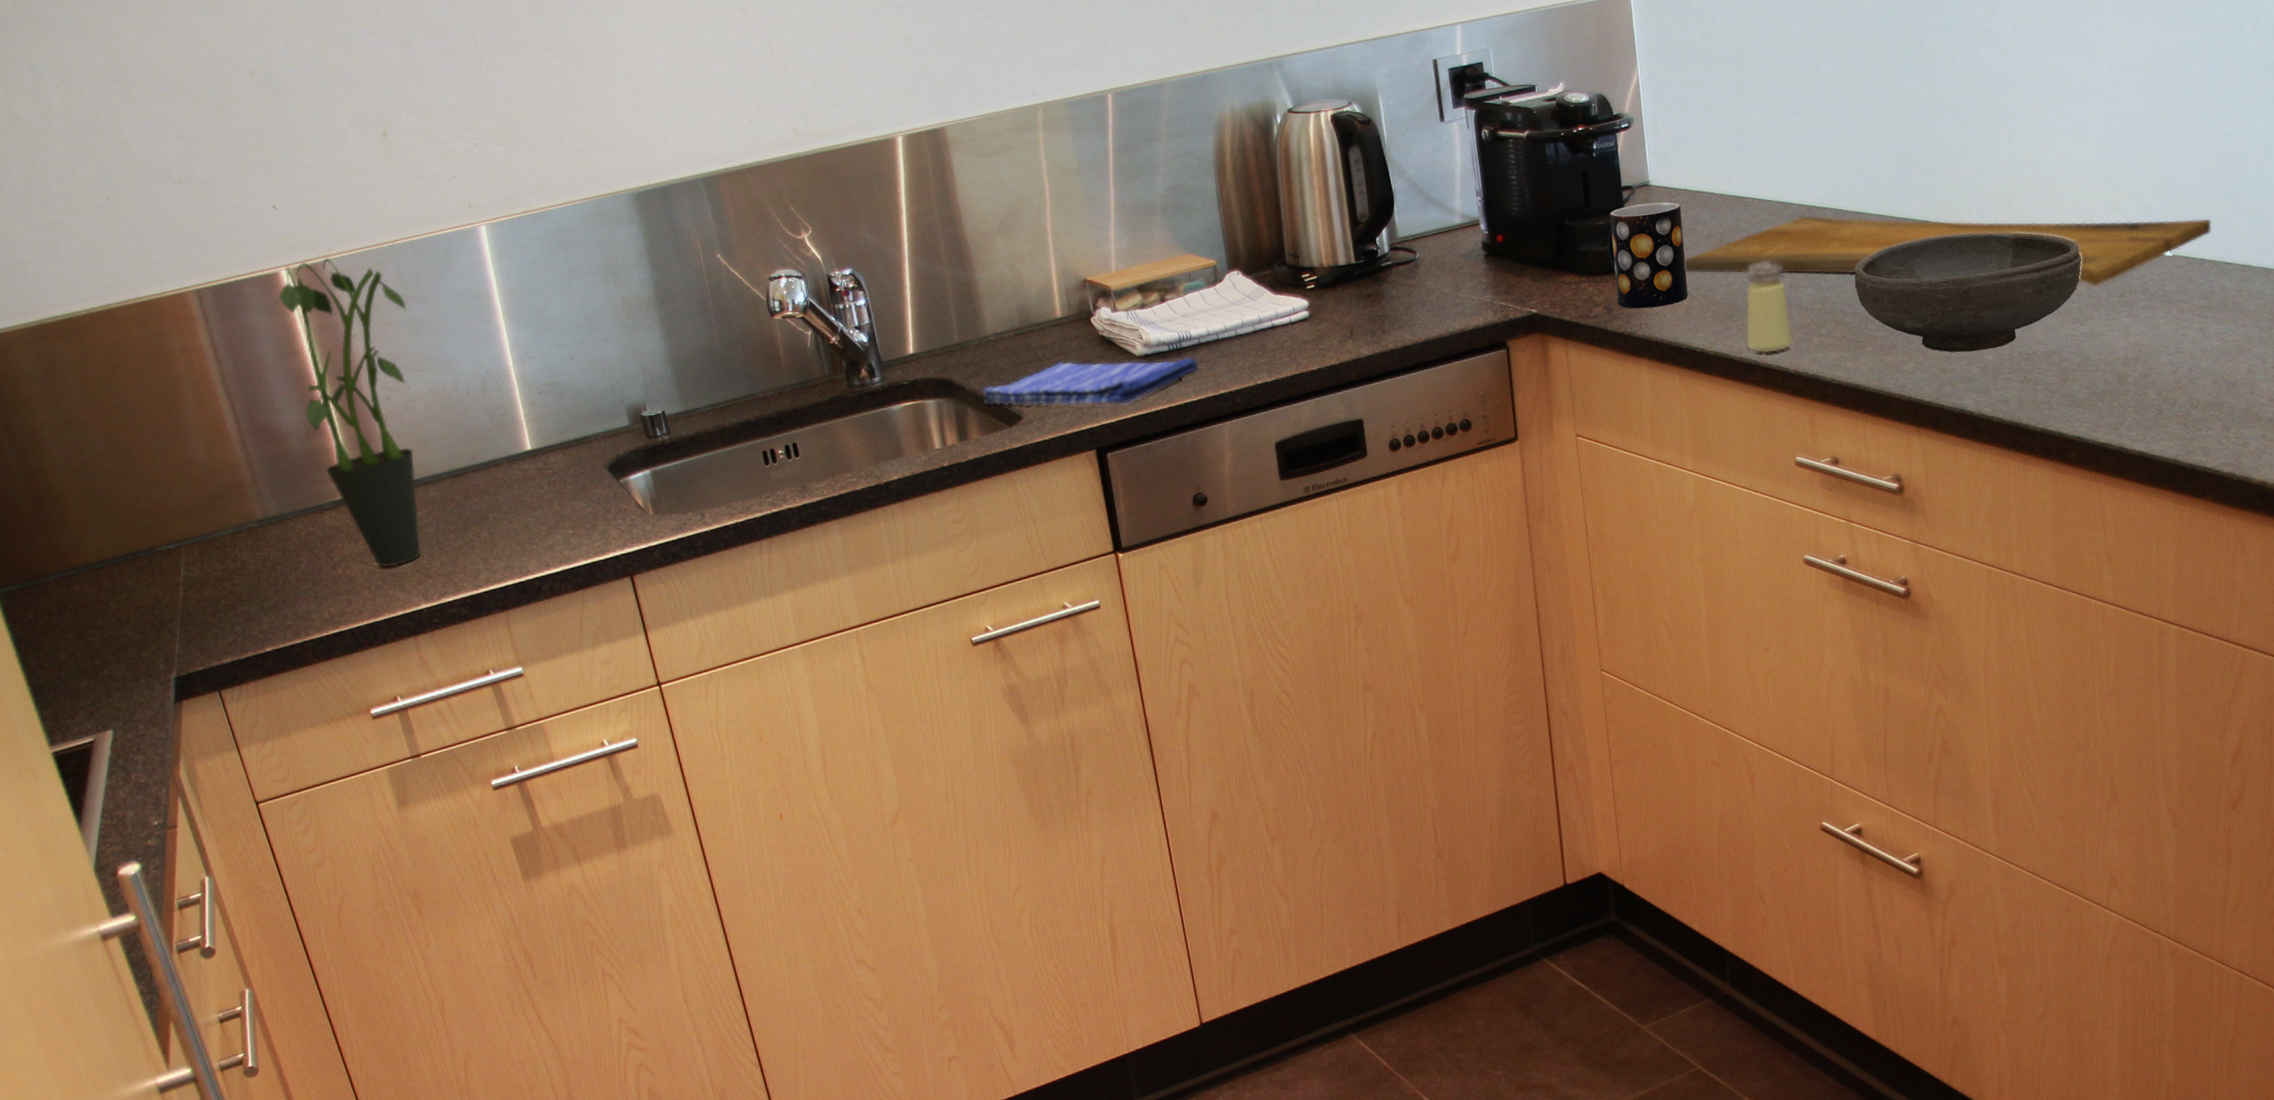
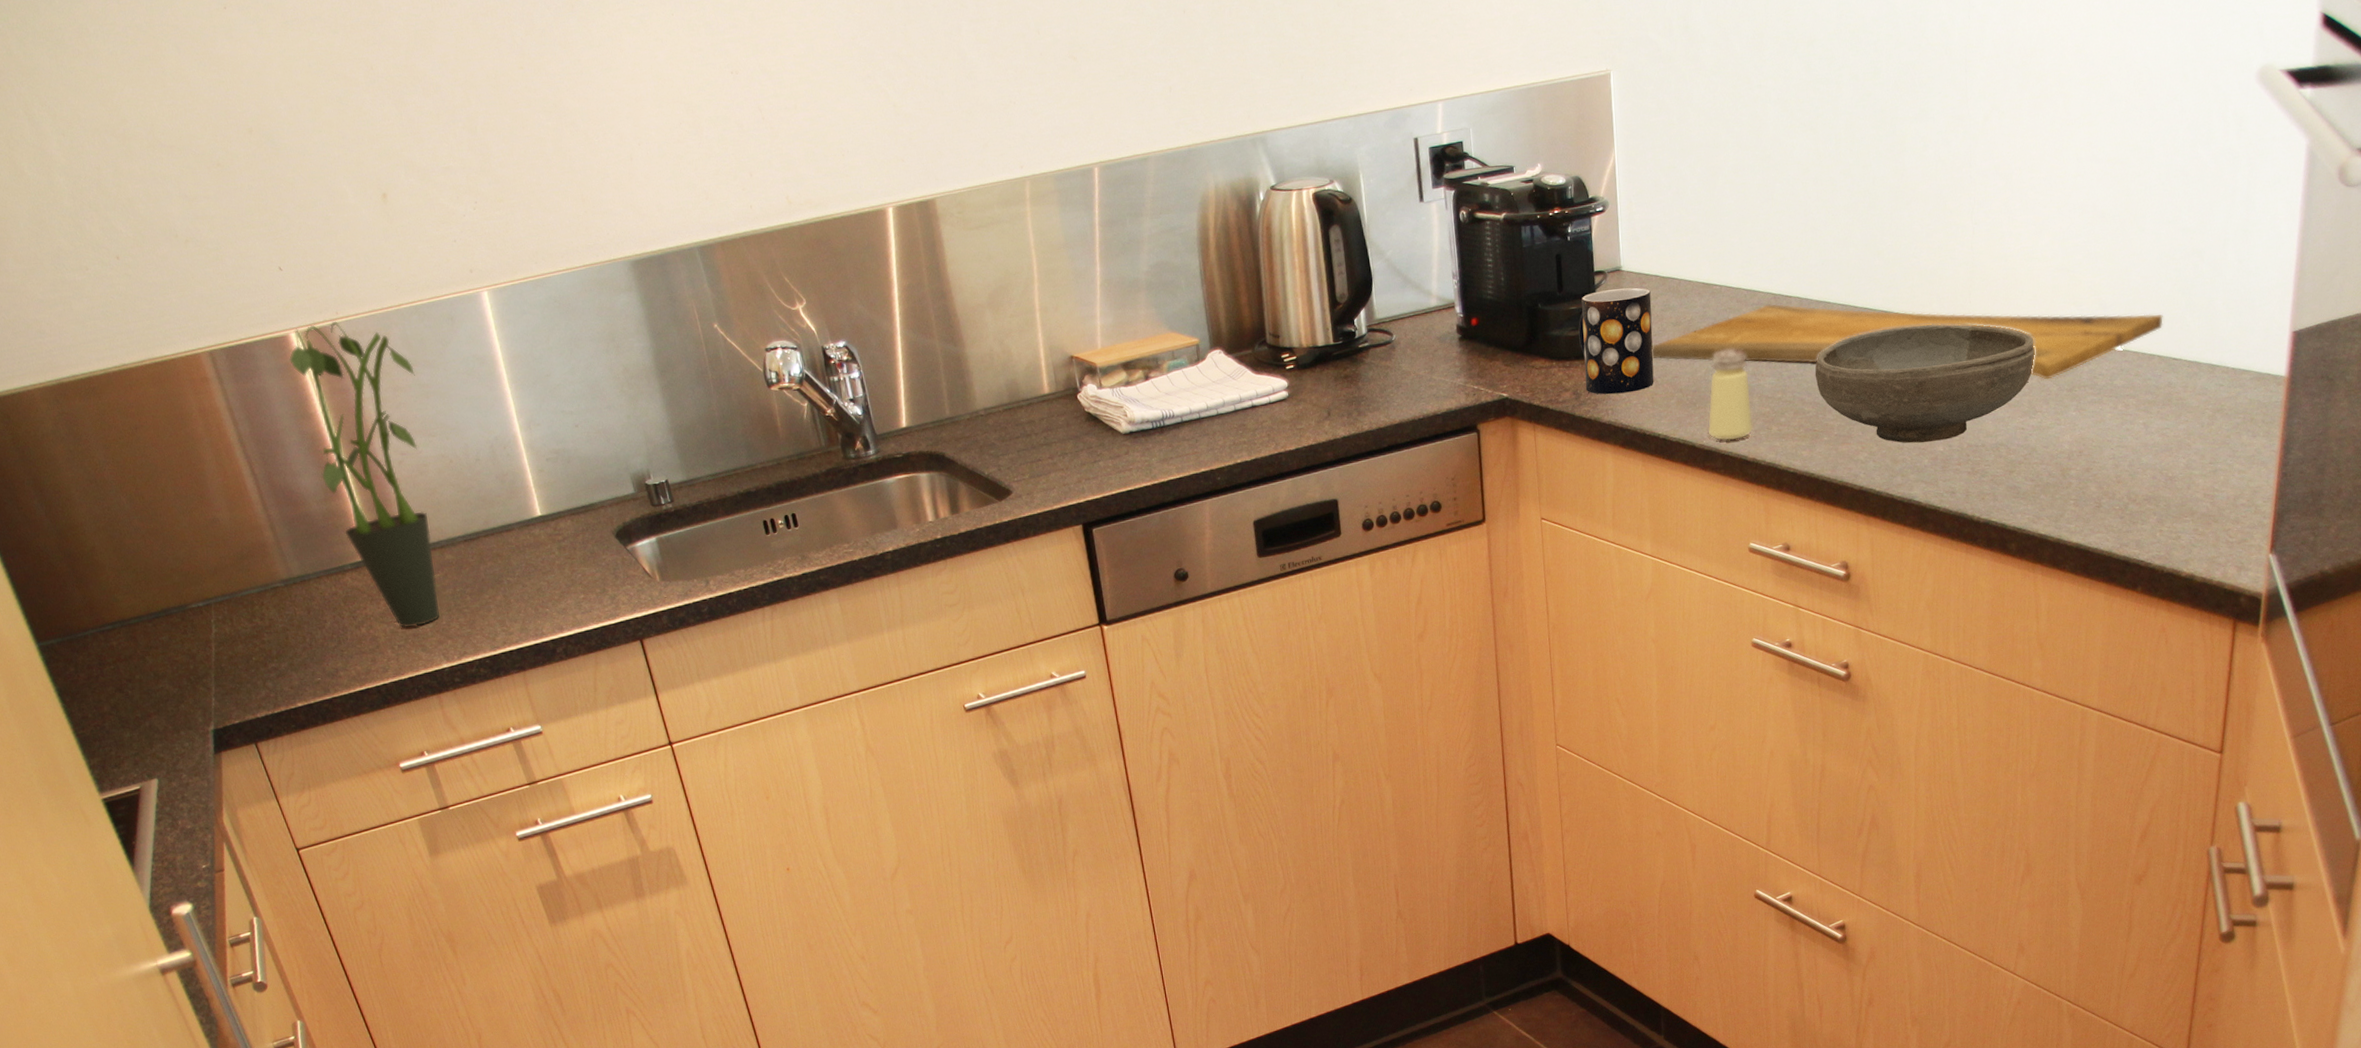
dish towel: present [982,357,1200,405] -> none [972,435,1182,481]

